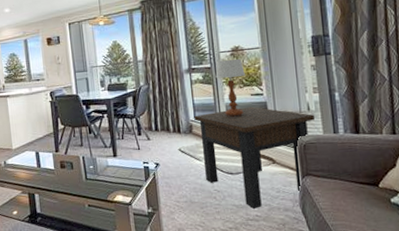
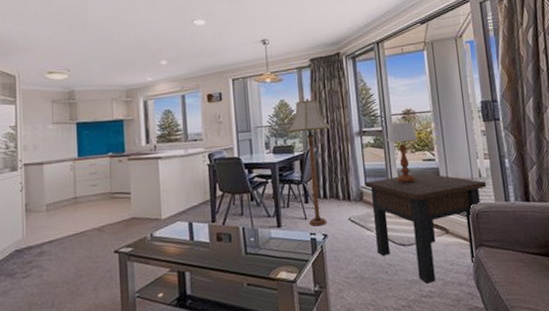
floor lamp: none [120,38,161,156] -> present [286,97,331,227]

